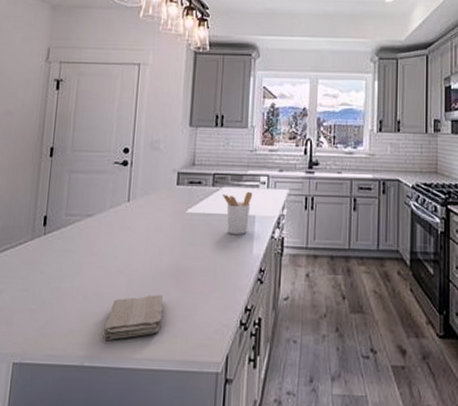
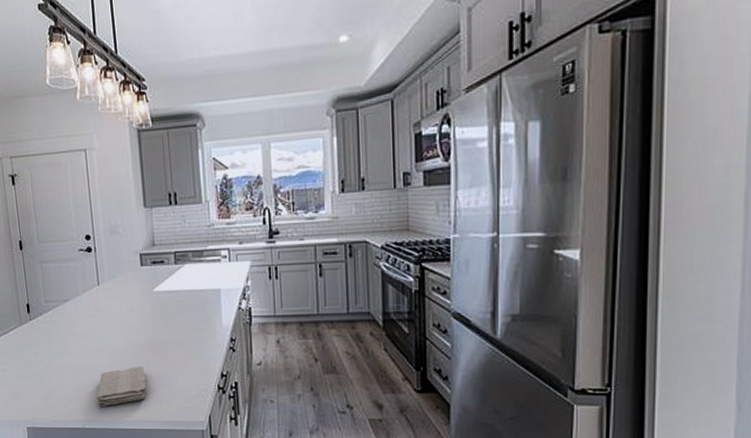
utensil holder: present [222,191,253,234] -> none [185,266,216,308]

